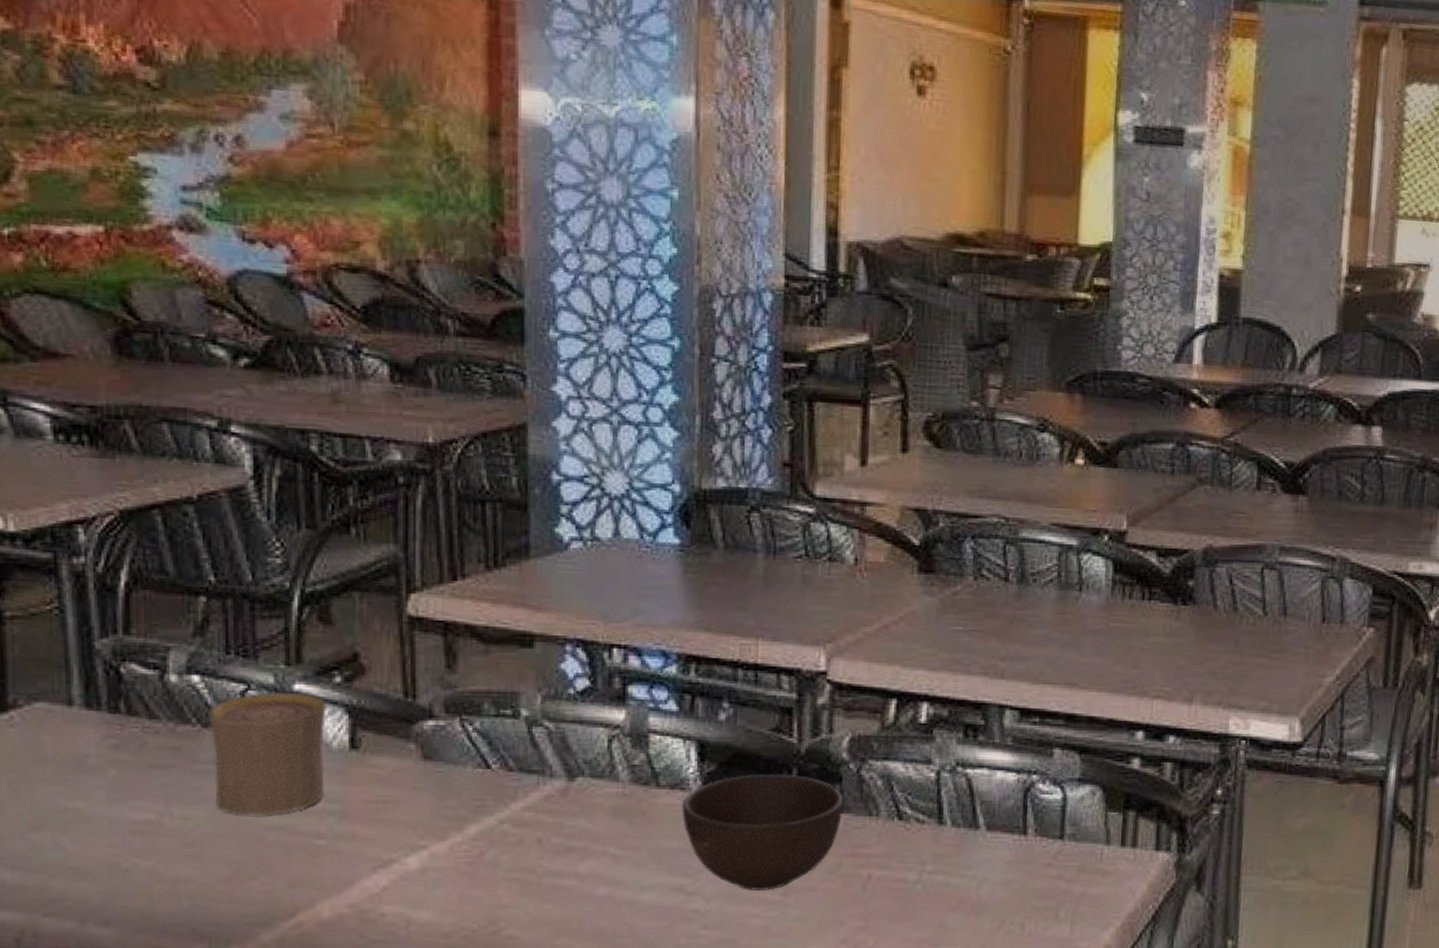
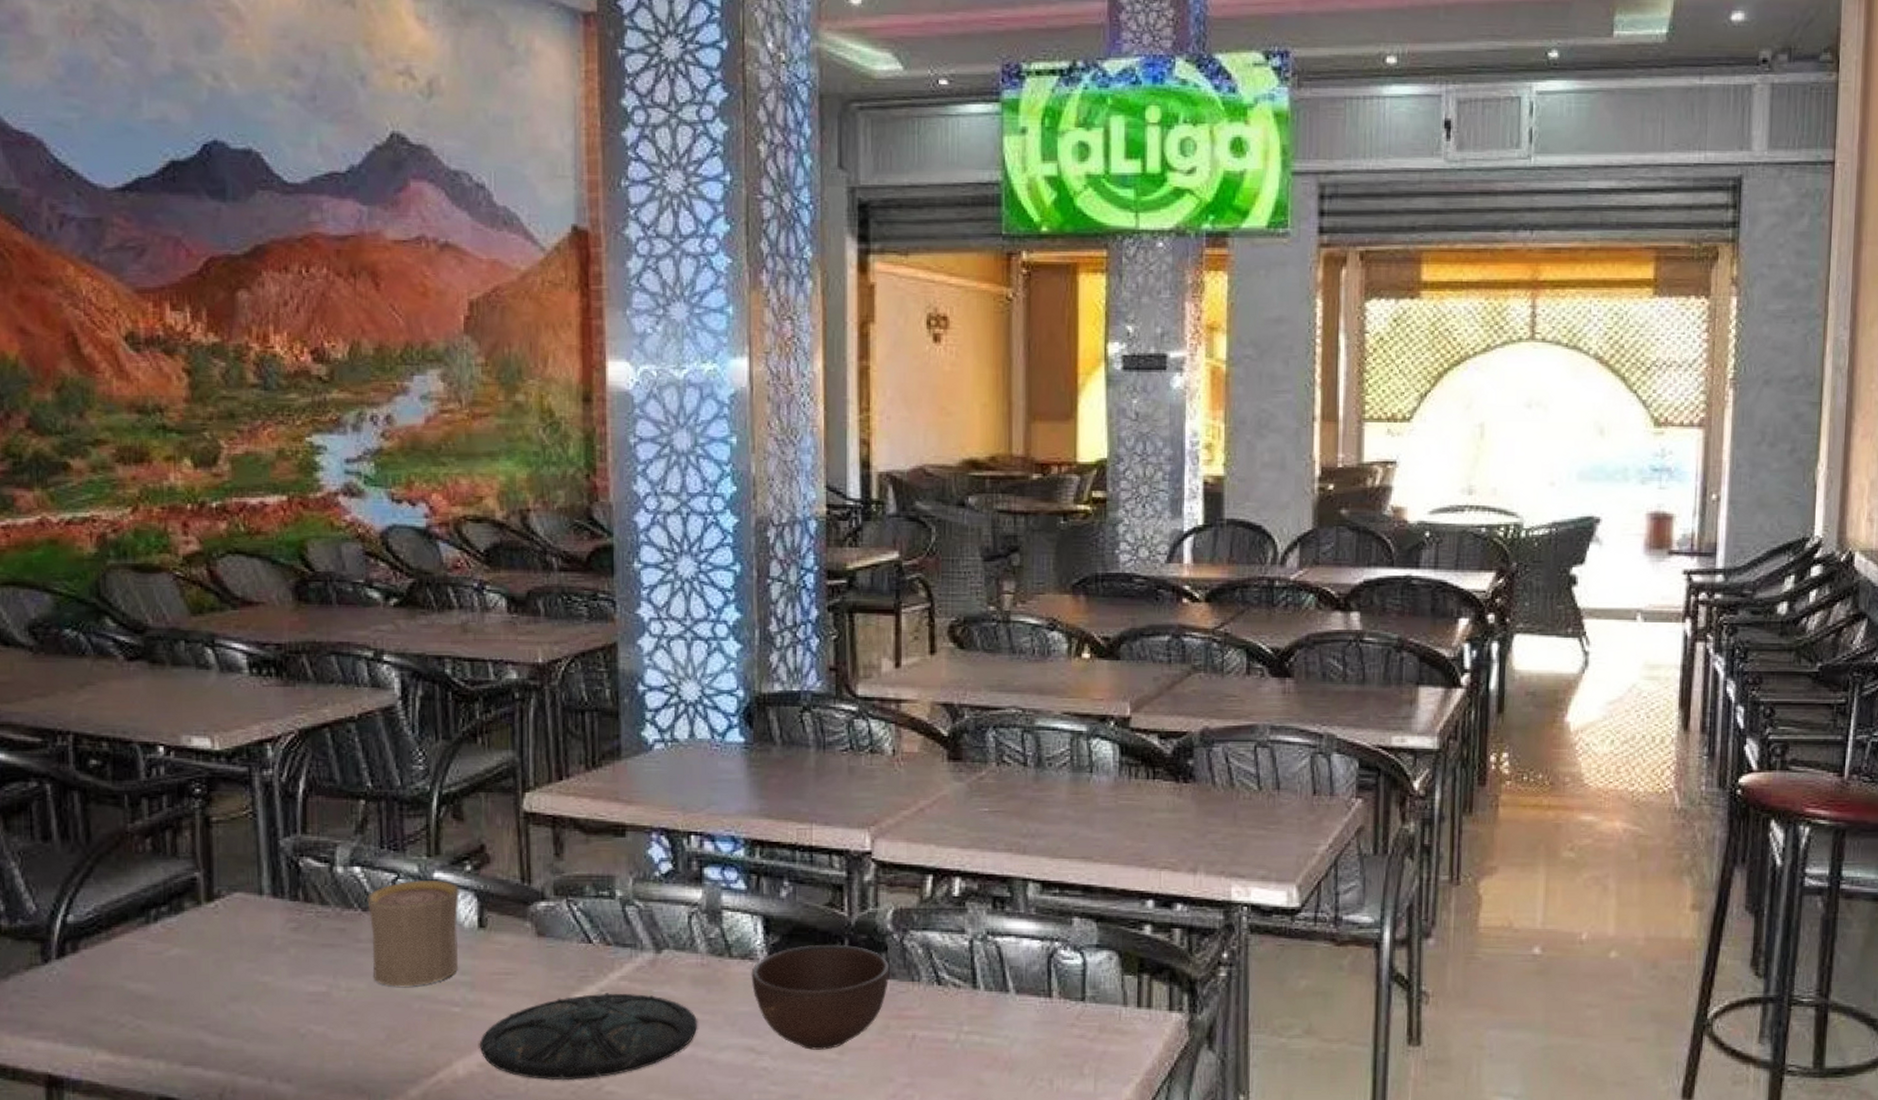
plate: none [351,825,616,924] -> present [480,993,697,1081]

